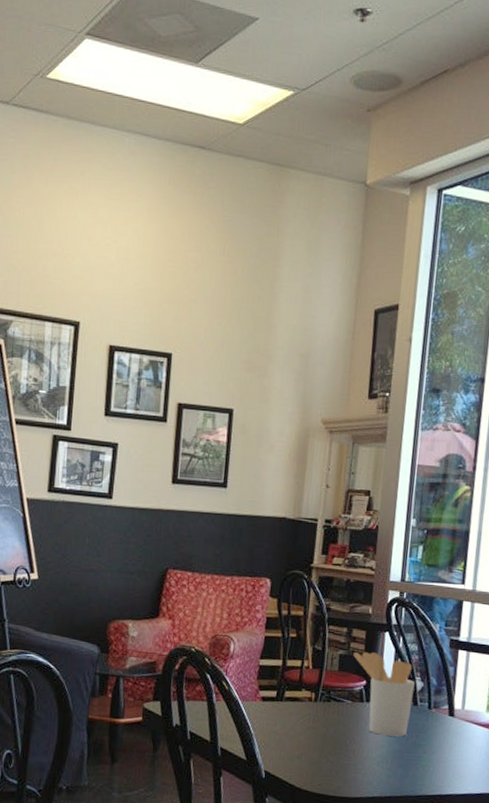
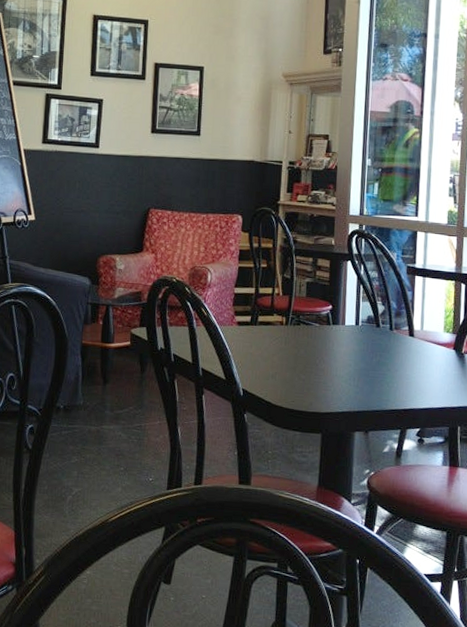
utensil holder: present [353,652,415,737] -> none [319,279,376,356]

